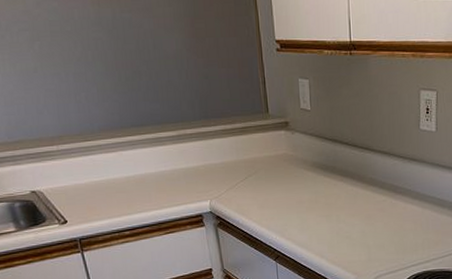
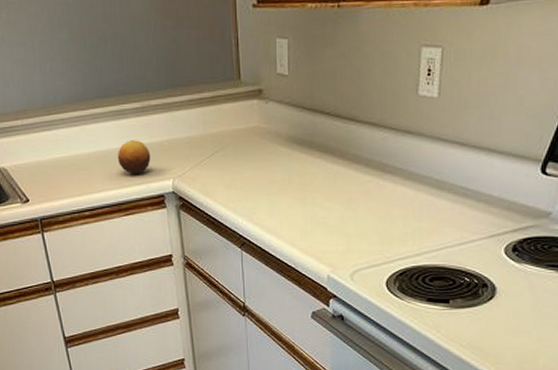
fruit: none [155,165,188,196] -> present [117,140,151,175]

